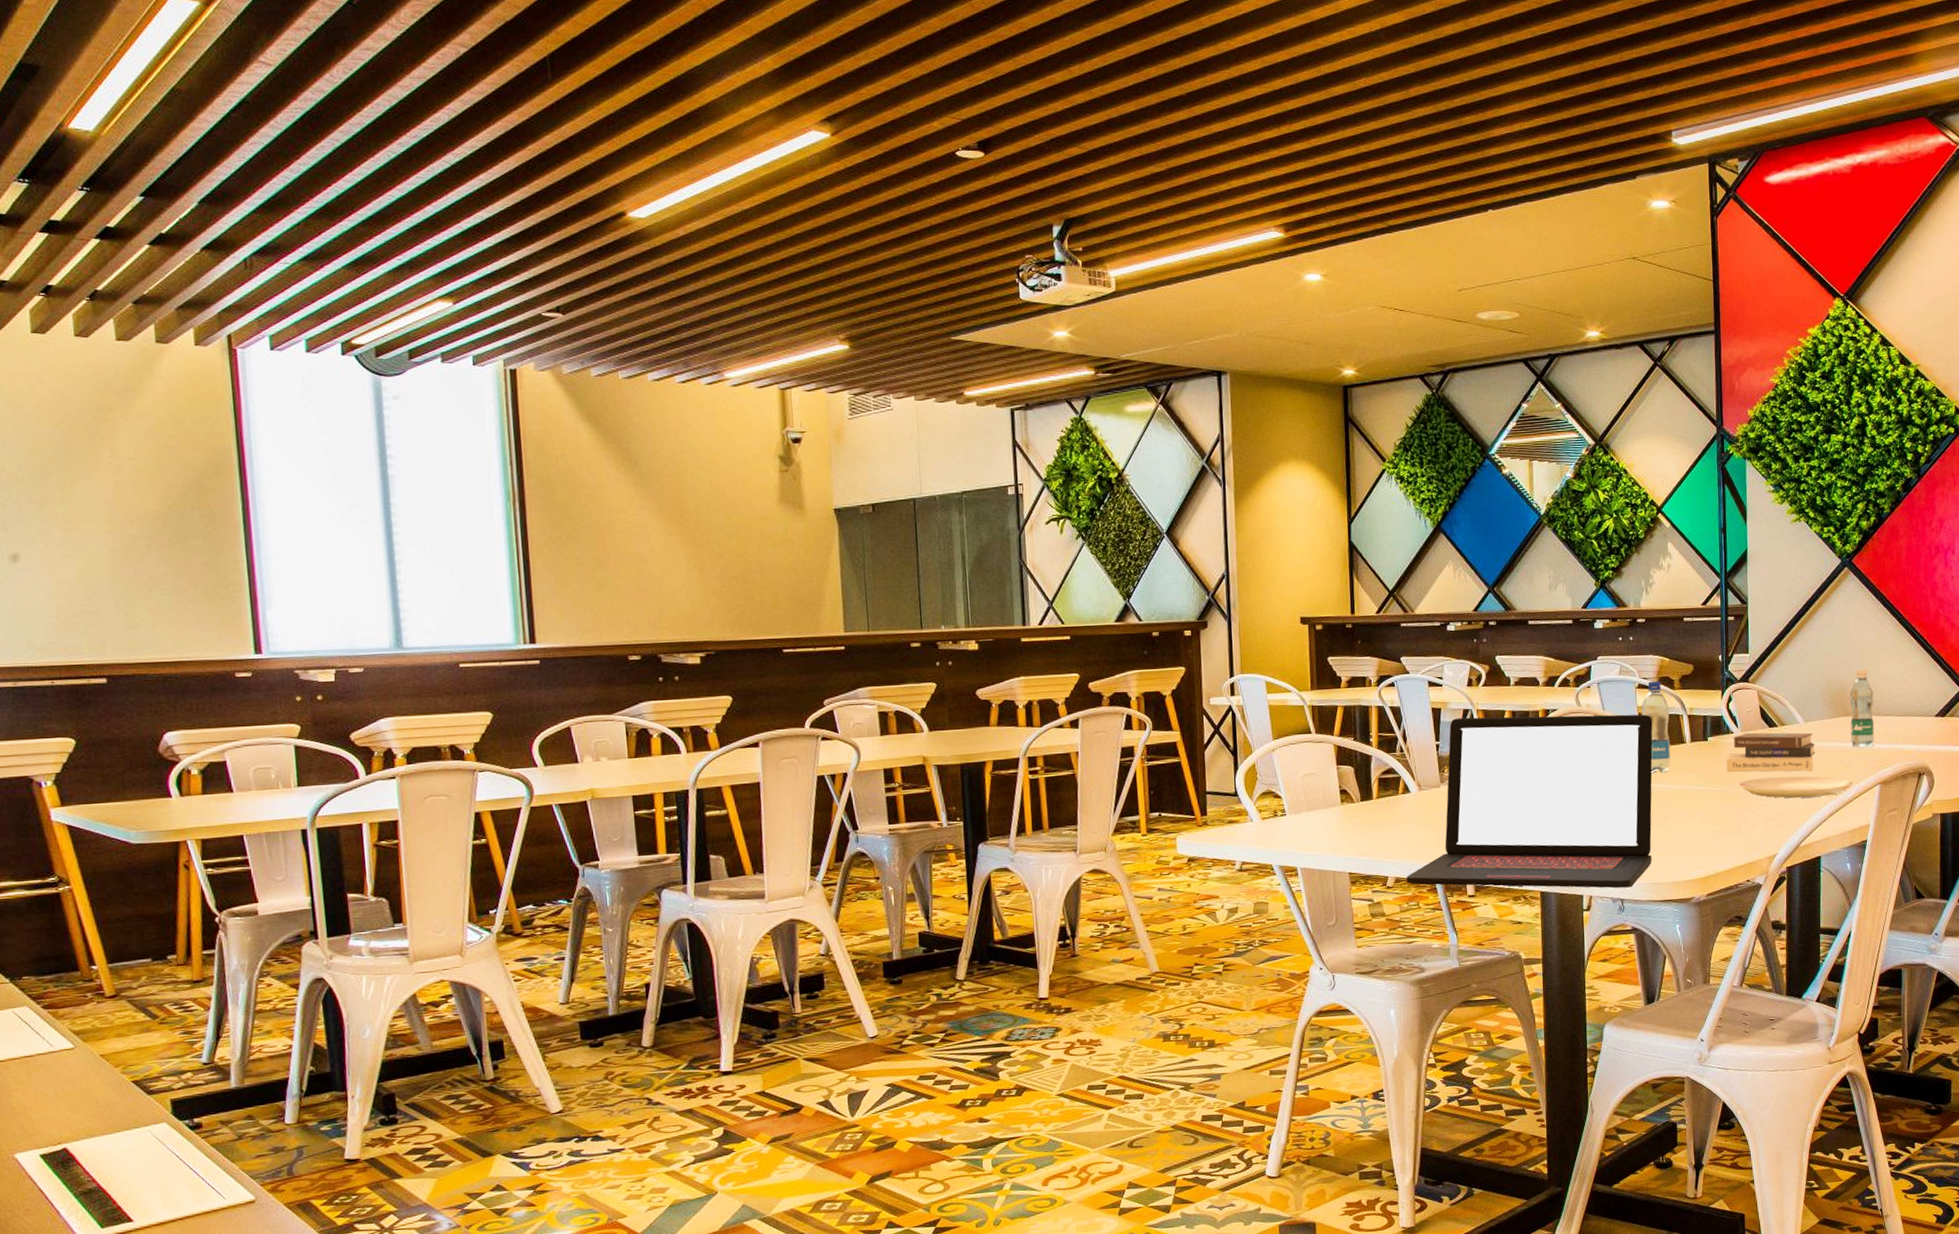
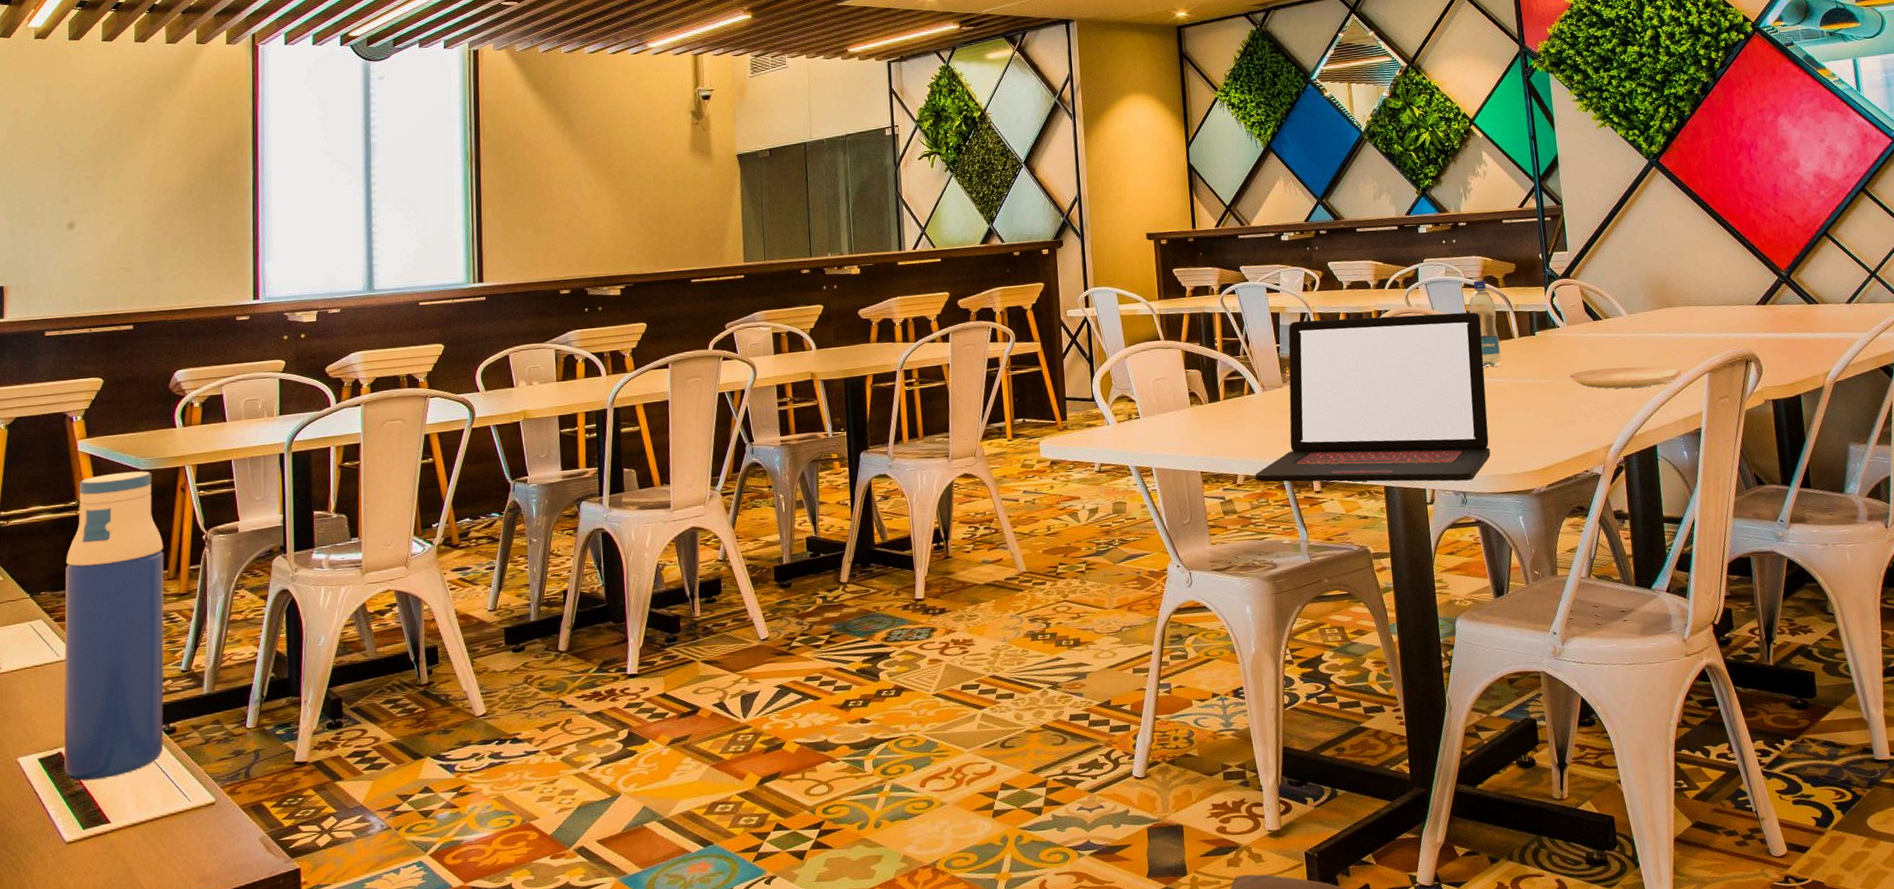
water bottle: none [49,845,189,1178] -> present [63,471,164,781]
books: present [1726,732,1816,772] -> none [1555,324,1642,365]
bottle: present [1850,669,1874,748] -> none [1670,262,1698,338]

